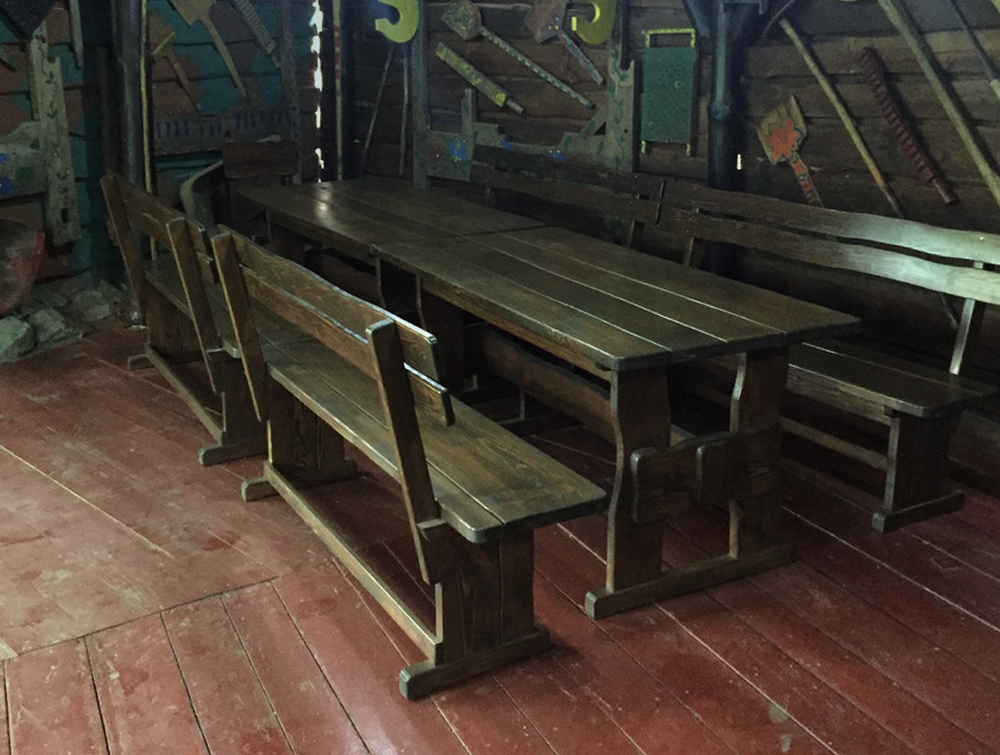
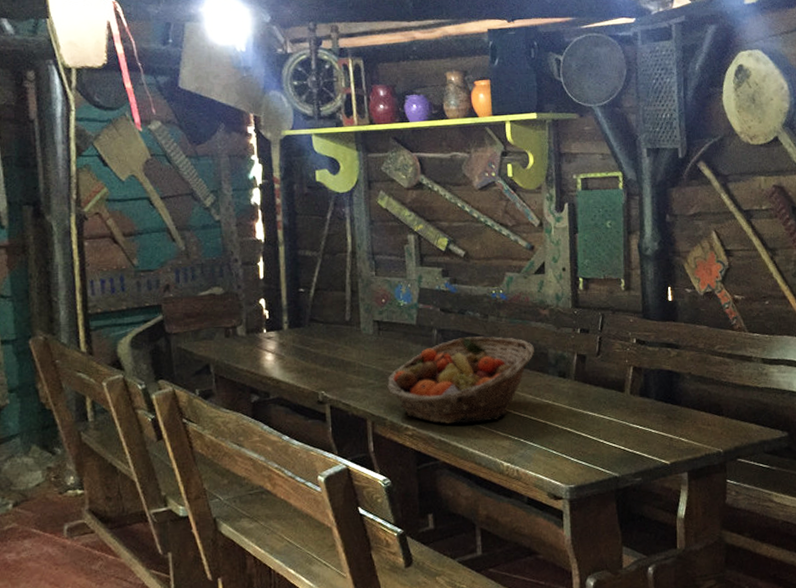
fruit basket: none [438,196,590,286] -> present [387,336,534,424]

